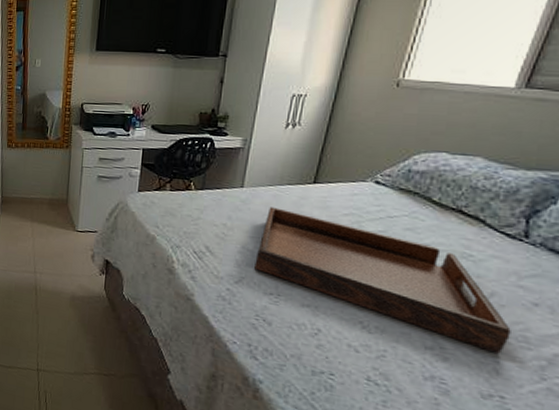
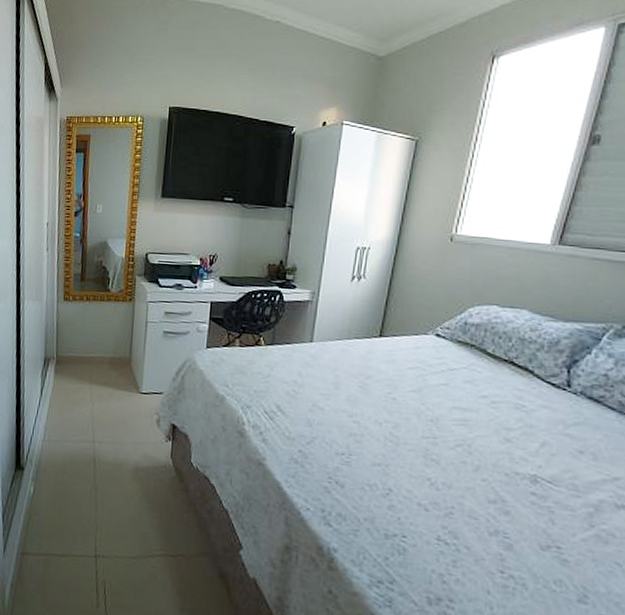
serving tray: present [254,207,511,354] -> none [326,362,562,503]

